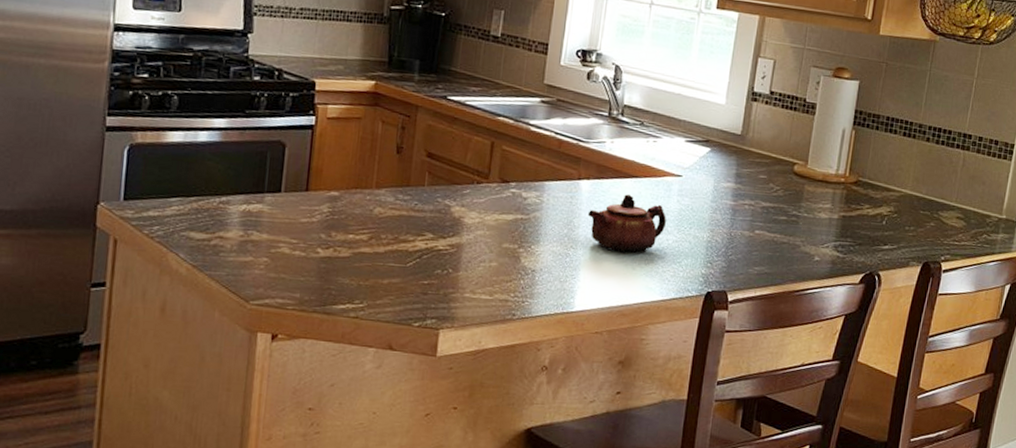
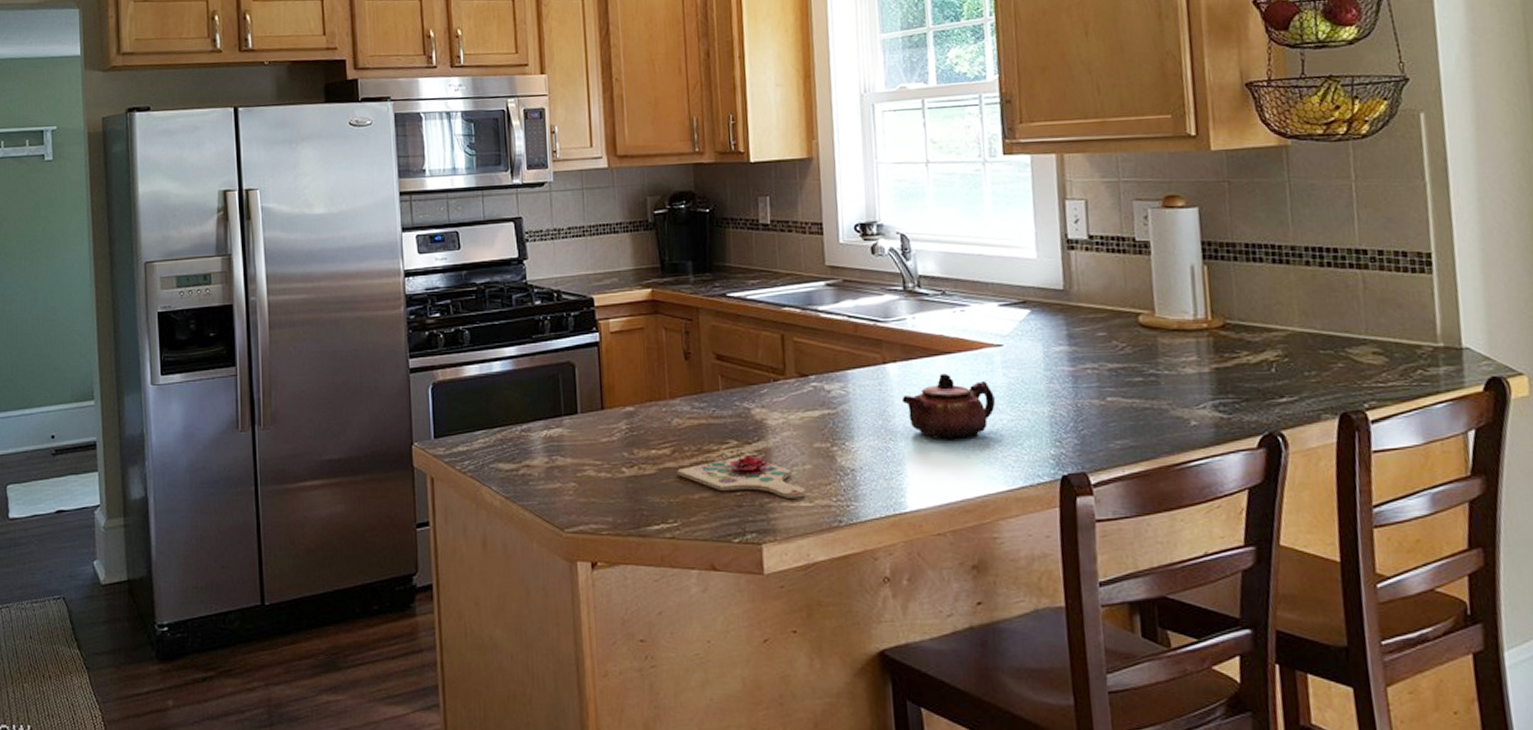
cutting board: none [371,242,488,291] -> present [677,449,806,498]

